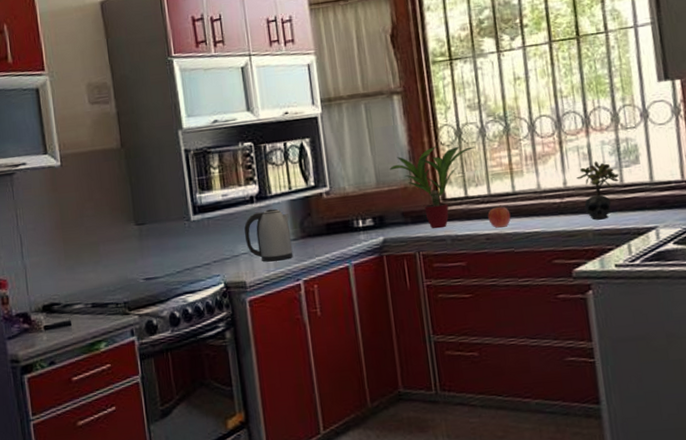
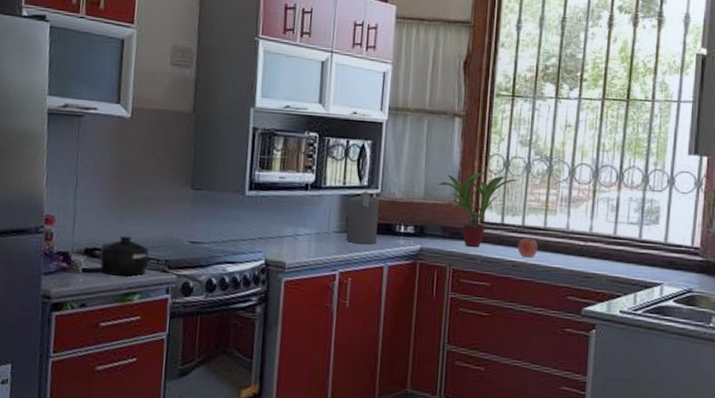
saucepan: none [57,285,108,328] -> present [100,235,149,277]
kettle: present [244,208,294,262] -> none [293,199,338,249]
canister: none [298,184,337,248] -> present [345,184,379,244]
succulent plant: present [576,161,620,220] -> none [602,214,639,268]

